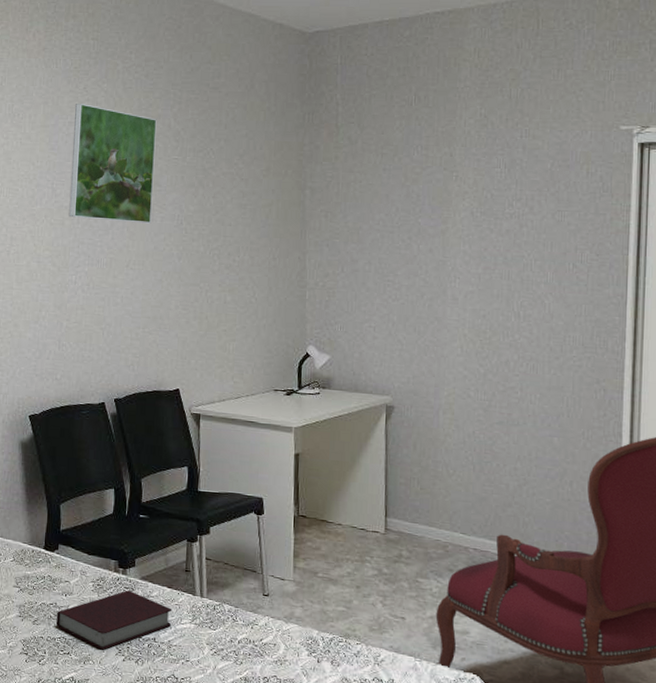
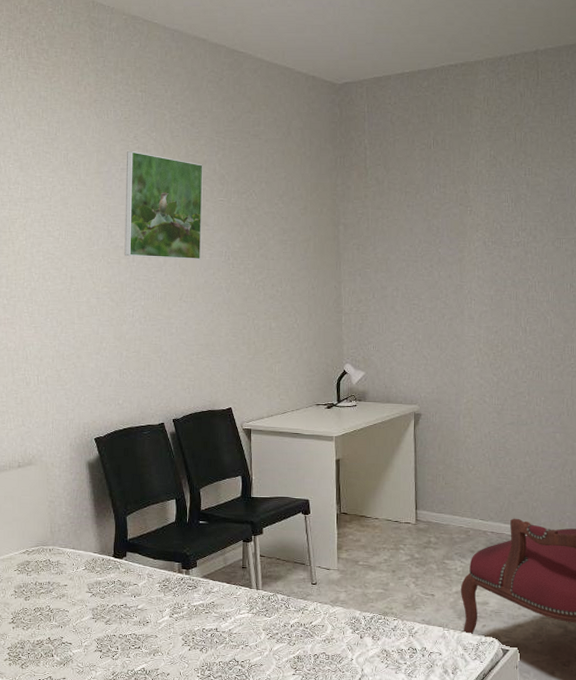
book: present [56,590,171,650] -> none [127,588,231,642]

